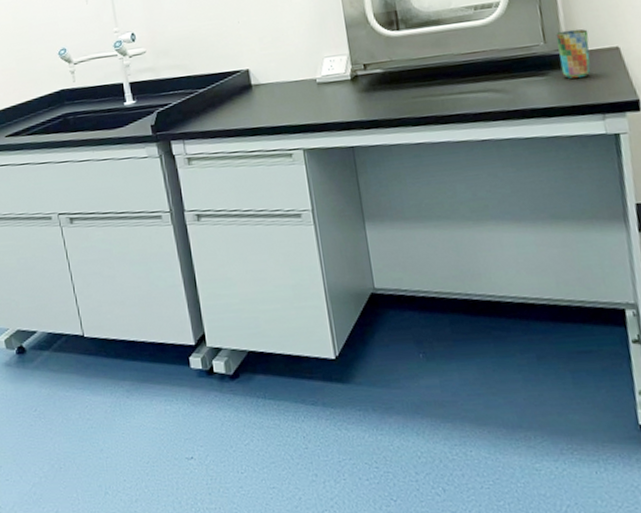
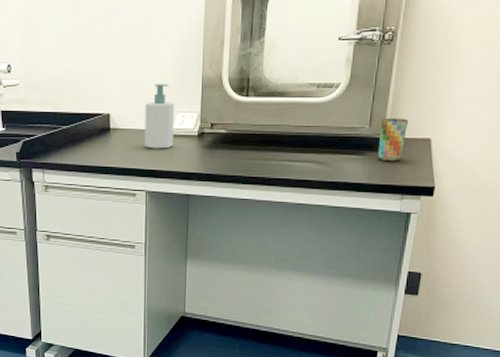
soap bottle: none [286,29,326,101] -> present [144,83,175,149]

